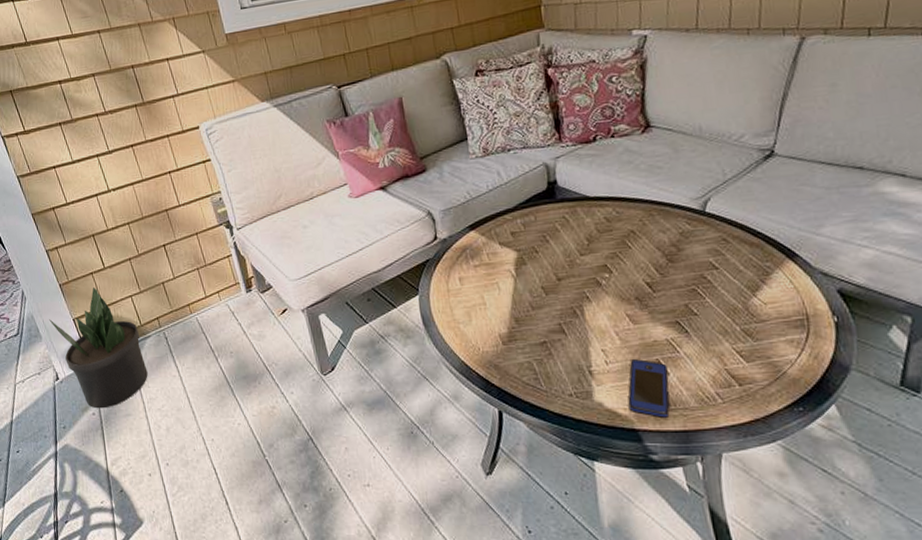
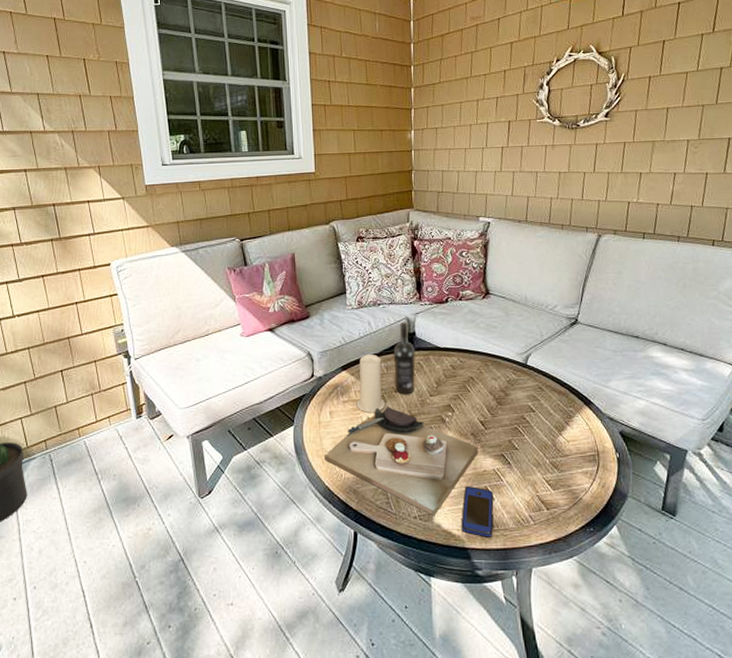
decorative tray: none [457,268,646,394] -> present [325,406,478,516]
candle: none [490,209,526,278] -> present [356,354,386,413]
wine bottle: none [530,169,561,256] -> present [393,322,416,395]

